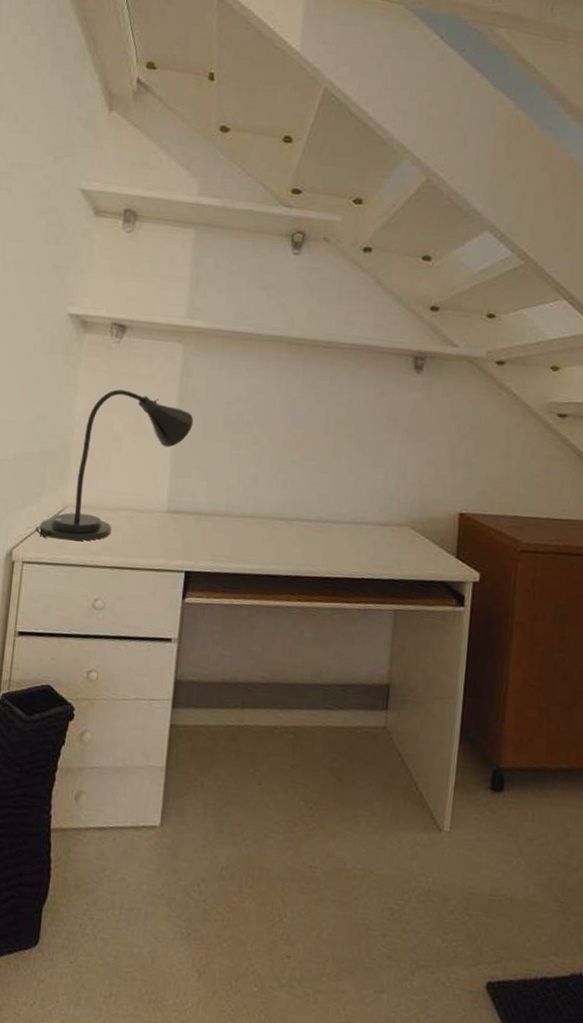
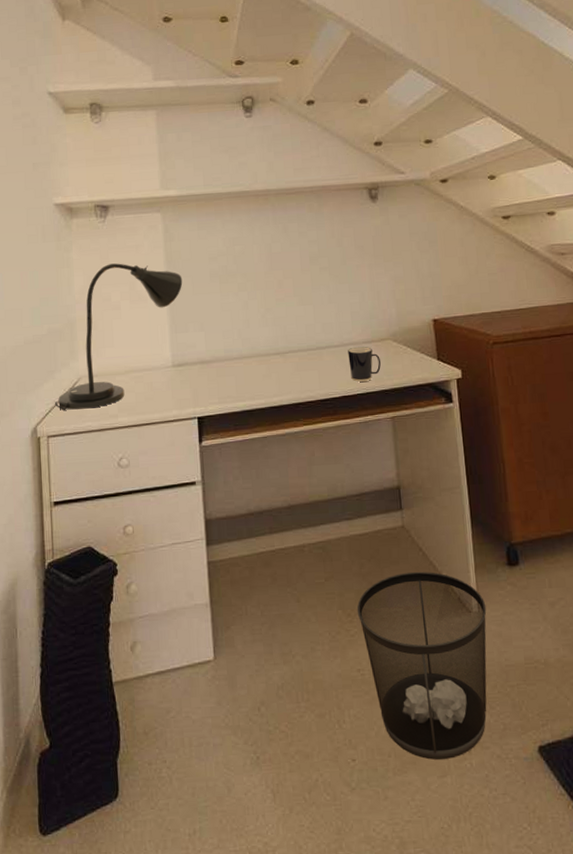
waste bin: none [319,776,459,976] -> present [356,571,487,760]
mug: none [358,527,394,567] -> present [348,346,382,382]

